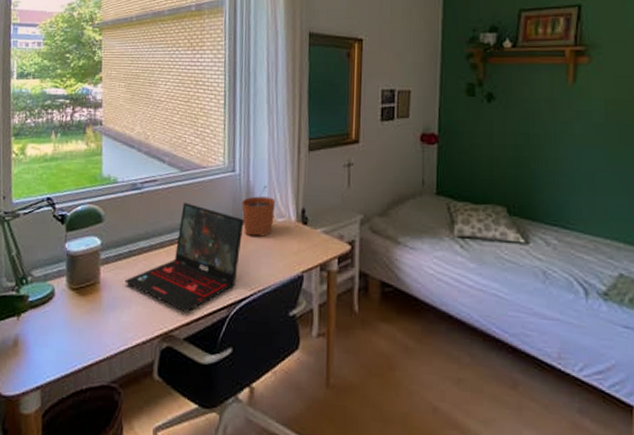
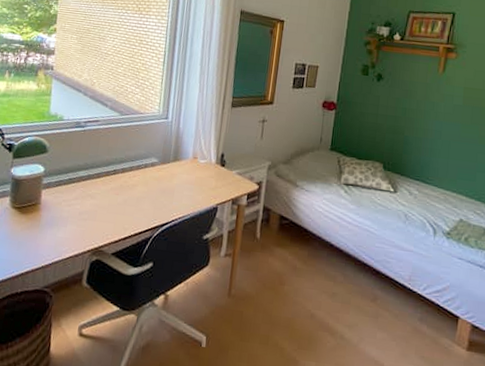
laptop: present [124,202,245,313] -> none [63,141,173,233]
plant pot: present [241,185,276,237] -> none [170,132,201,174]

